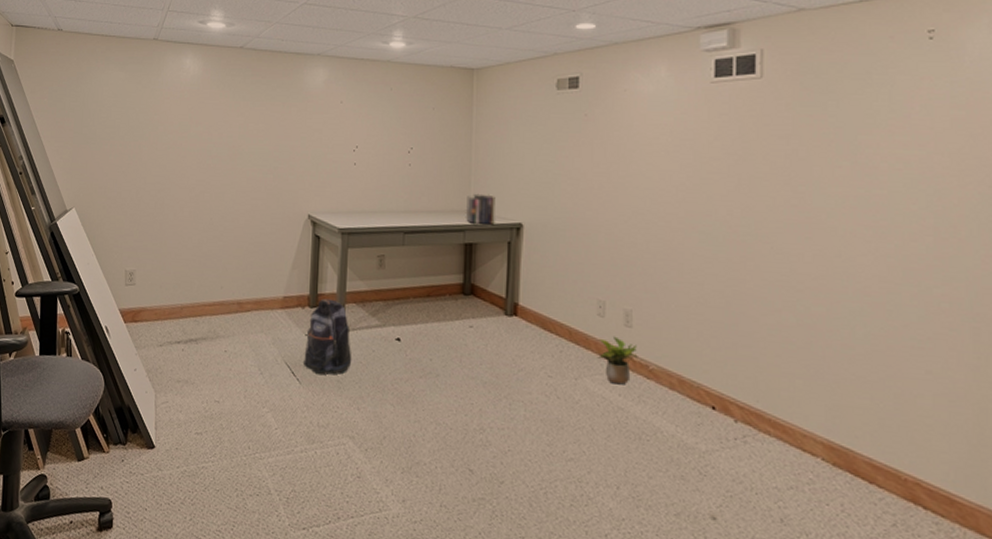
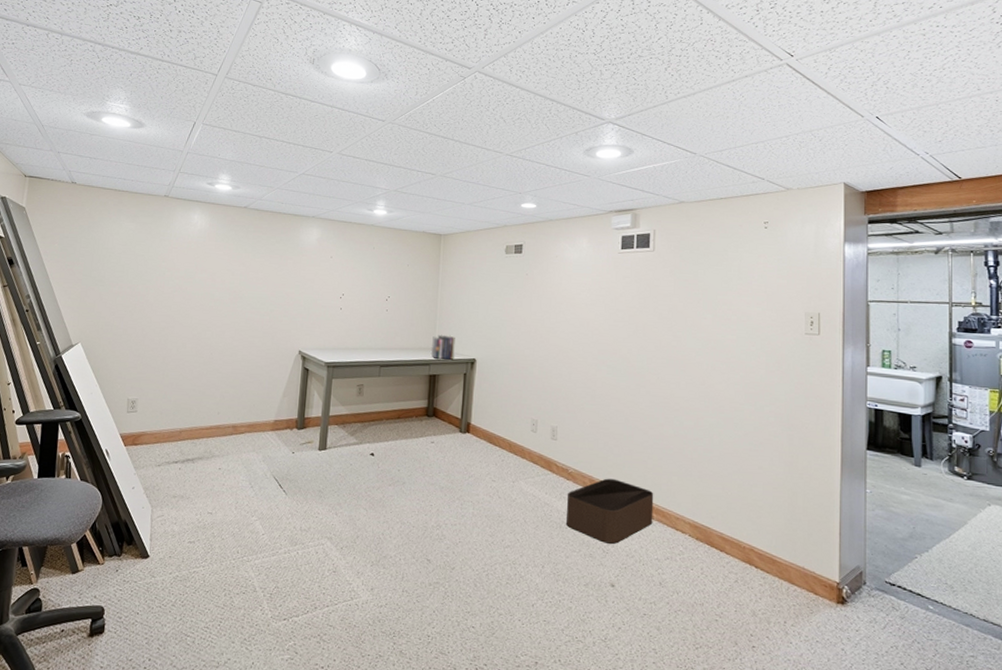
backpack: present [302,298,352,375] -> none [289,421,333,486]
potted plant: present [597,336,638,385] -> none [530,447,561,485]
storage bin: none [647,378,770,465] -> present [566,478,654,544]

